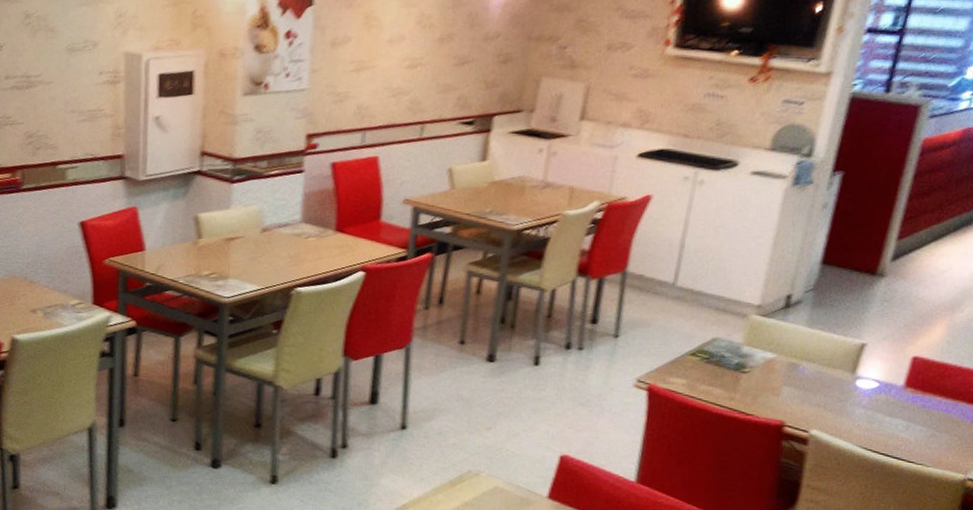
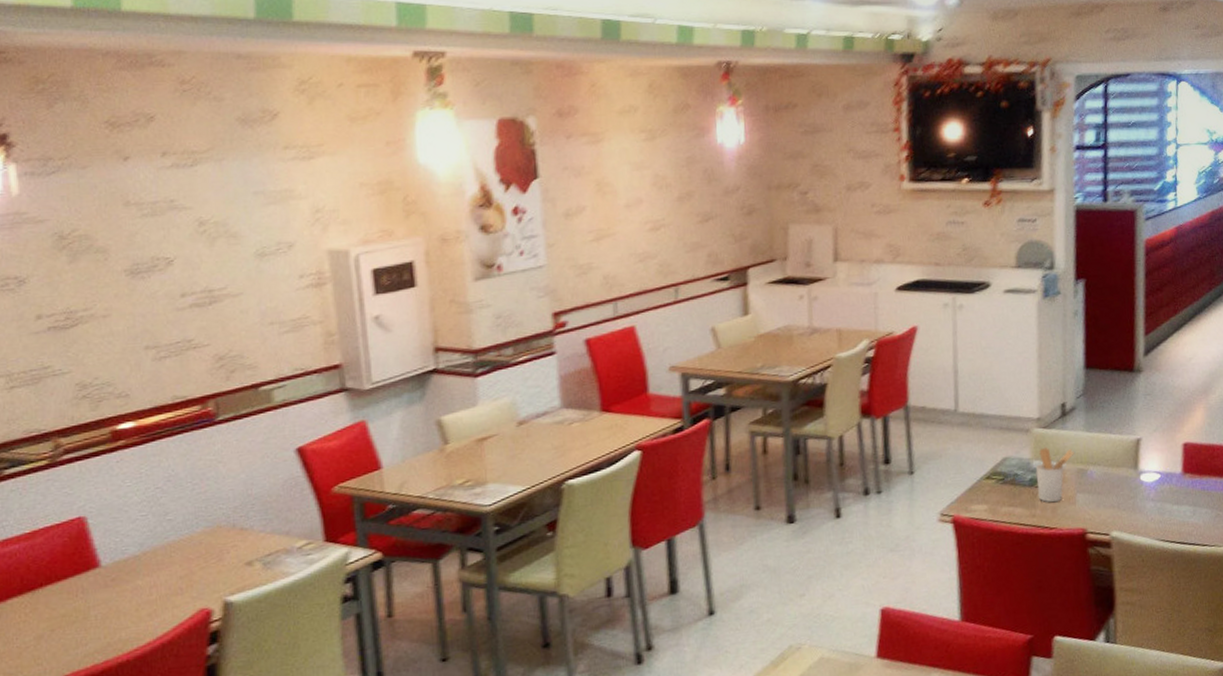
utensil holder: none [742,335,790,390] -> present [1036,447,1074,502]

